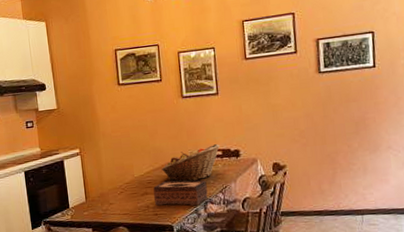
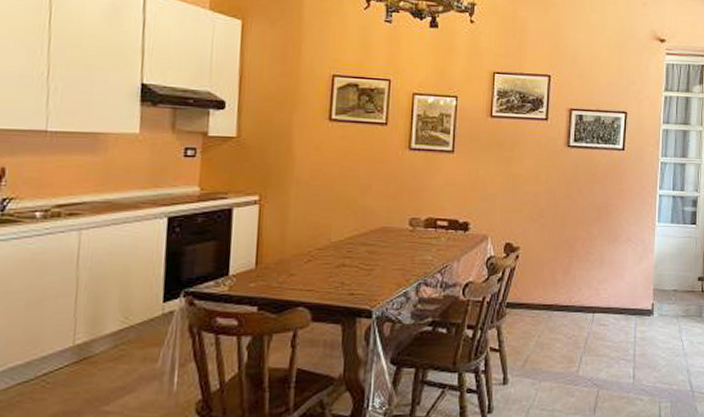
tissue box: present [153,180,208,206] -> none [352,252,424,287]
fruit basket: present [161,143,221,183] -> none [368,211,447,255]

